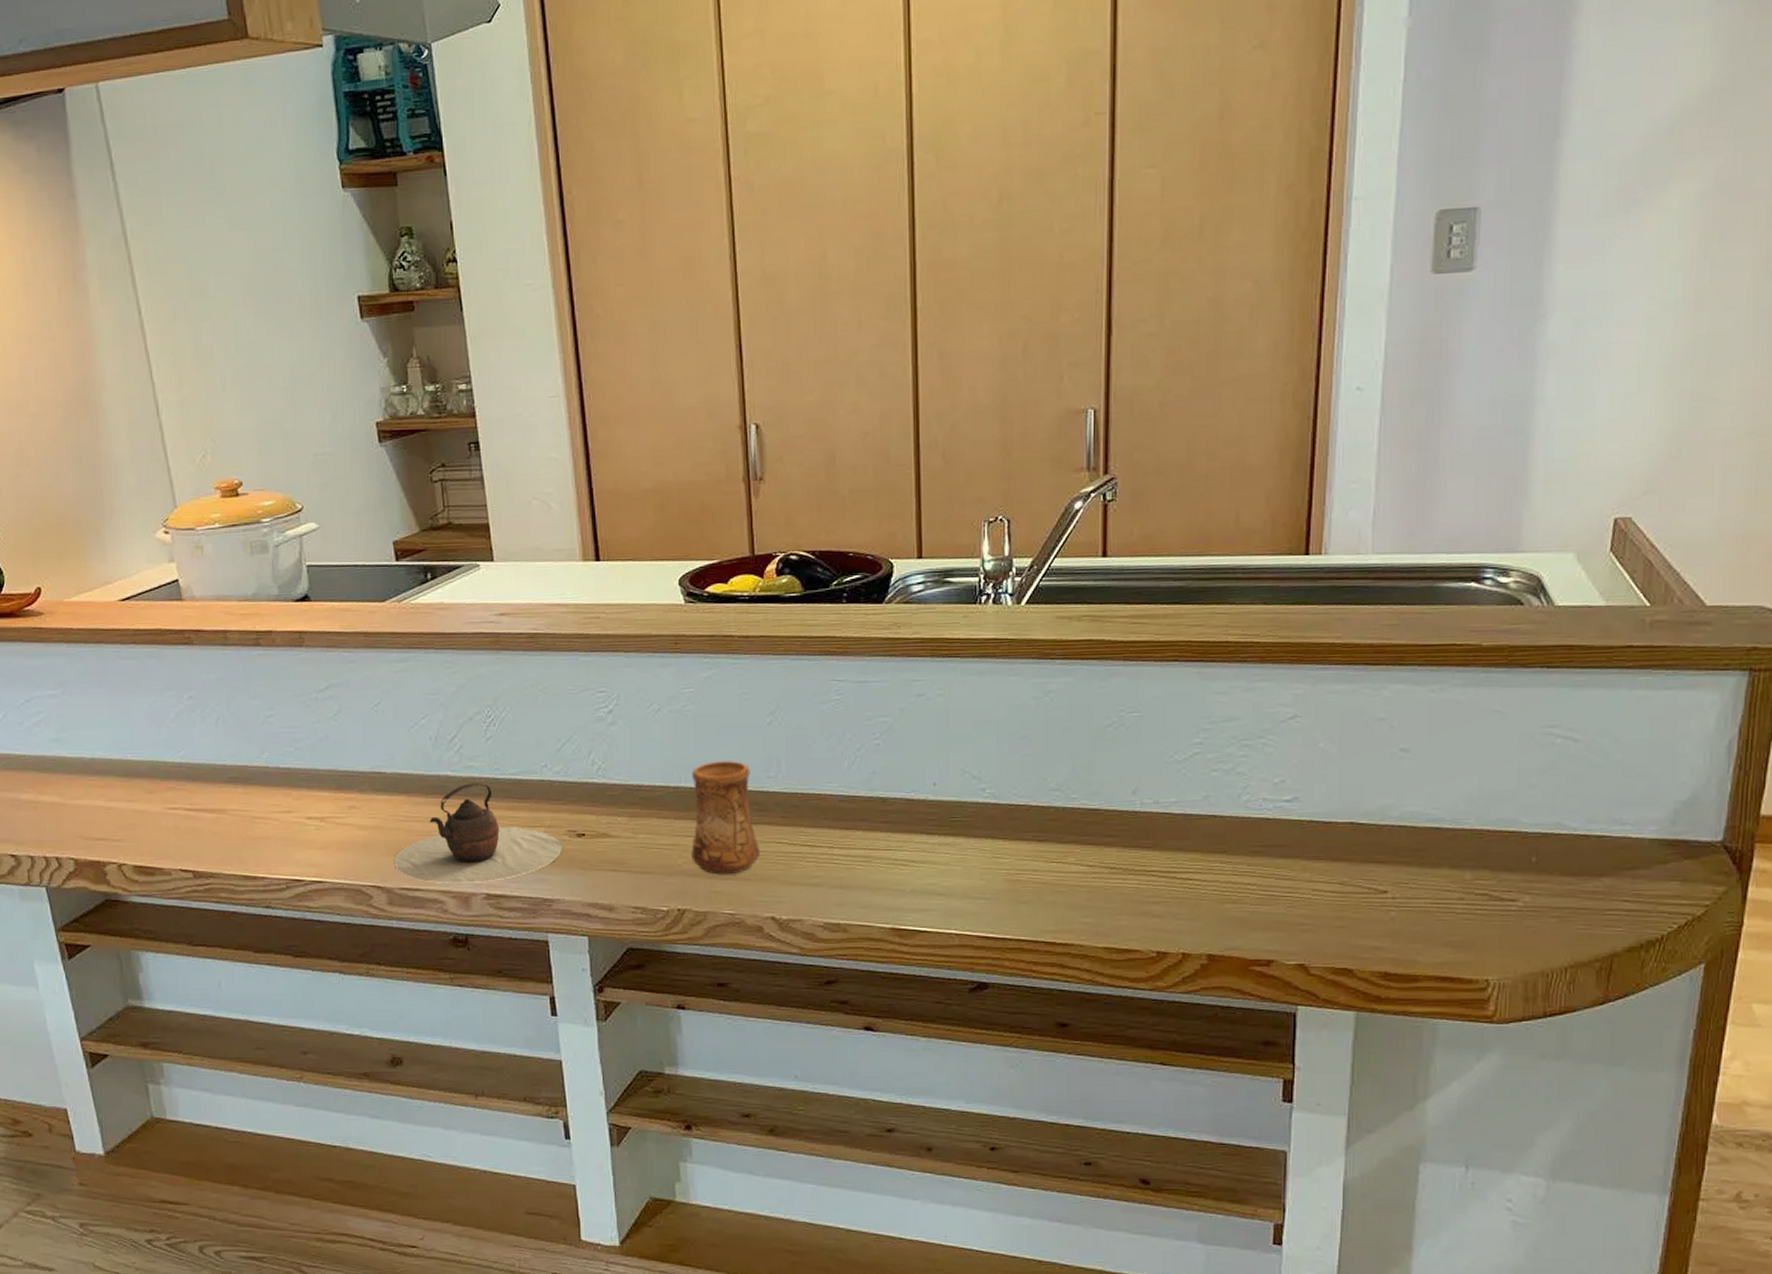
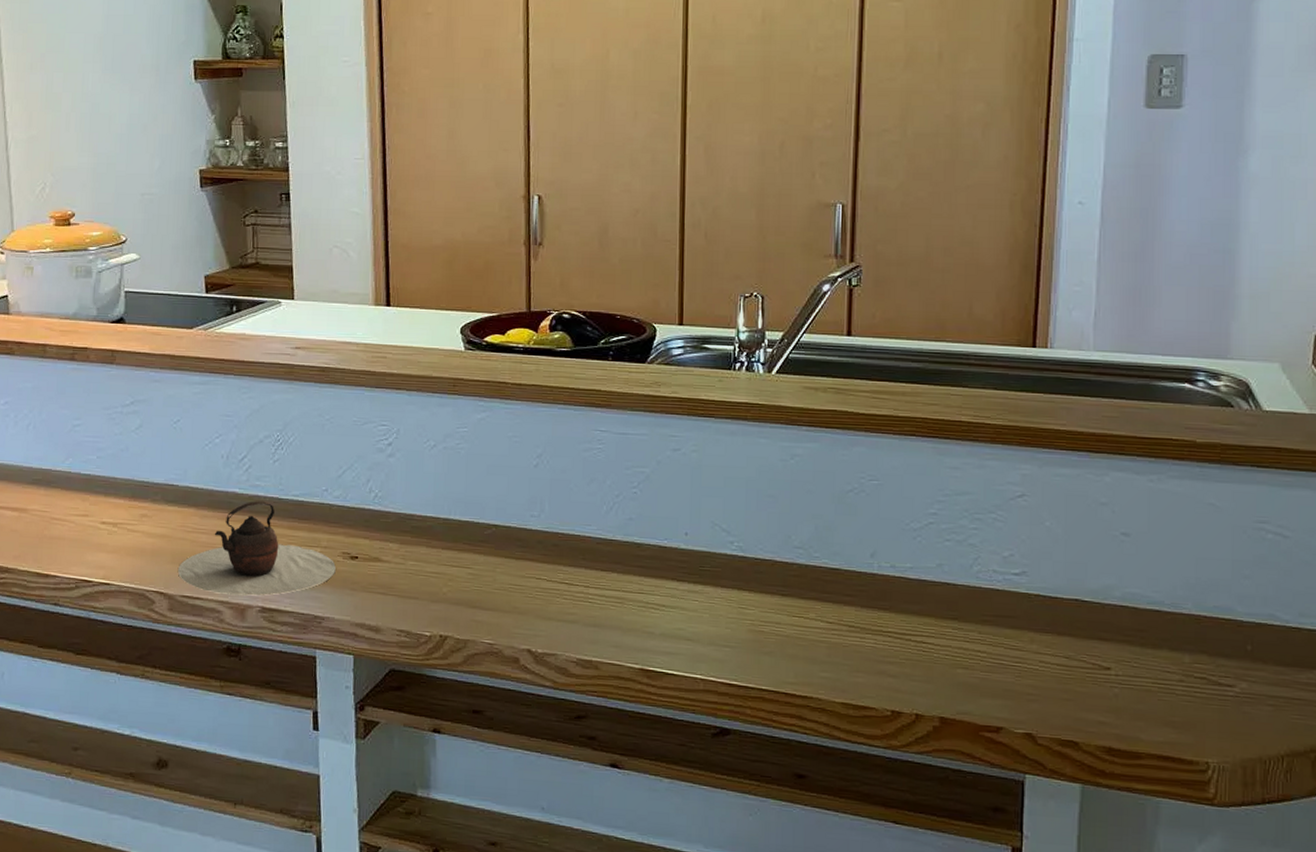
cup: present [691,761,761,875] -> none [456,497,521,606]

